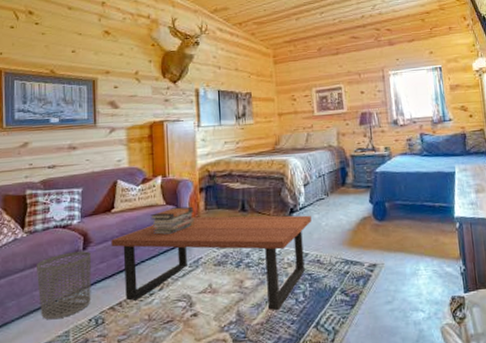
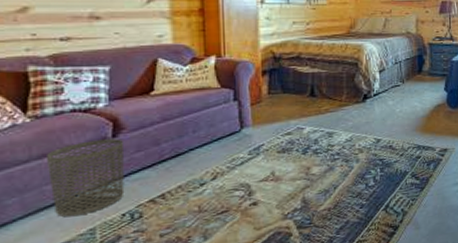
coffee table: present [111,215,312,310] -> none [150,101,385,196]
book stack: present [150,206,194,235] -> none [201,90,255,120]

